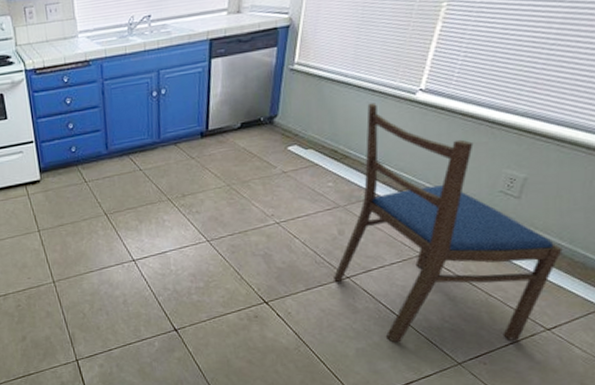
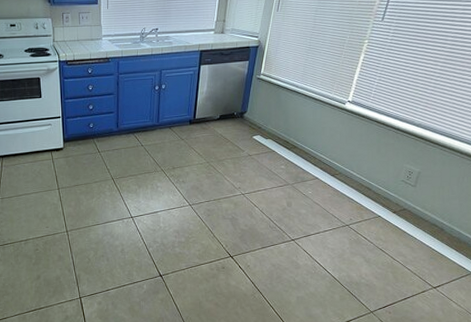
dining chair: present [334,103,563,343] -> none [283,108,444,295]

